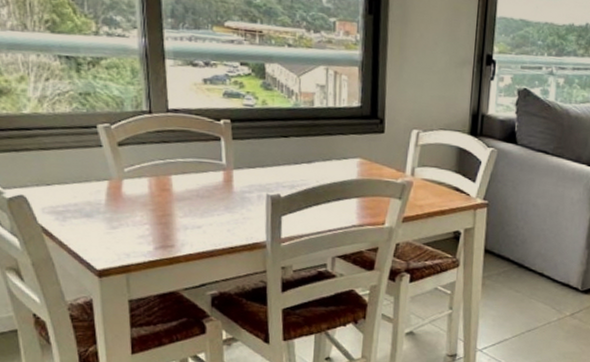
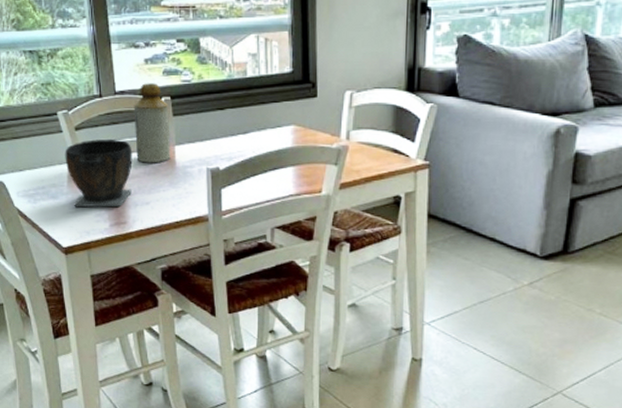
bowl: none [104,157,185,229] -> present [65,139,133,208]
bottle: none [188,103,229,186] -> present [133,83,170,163]

